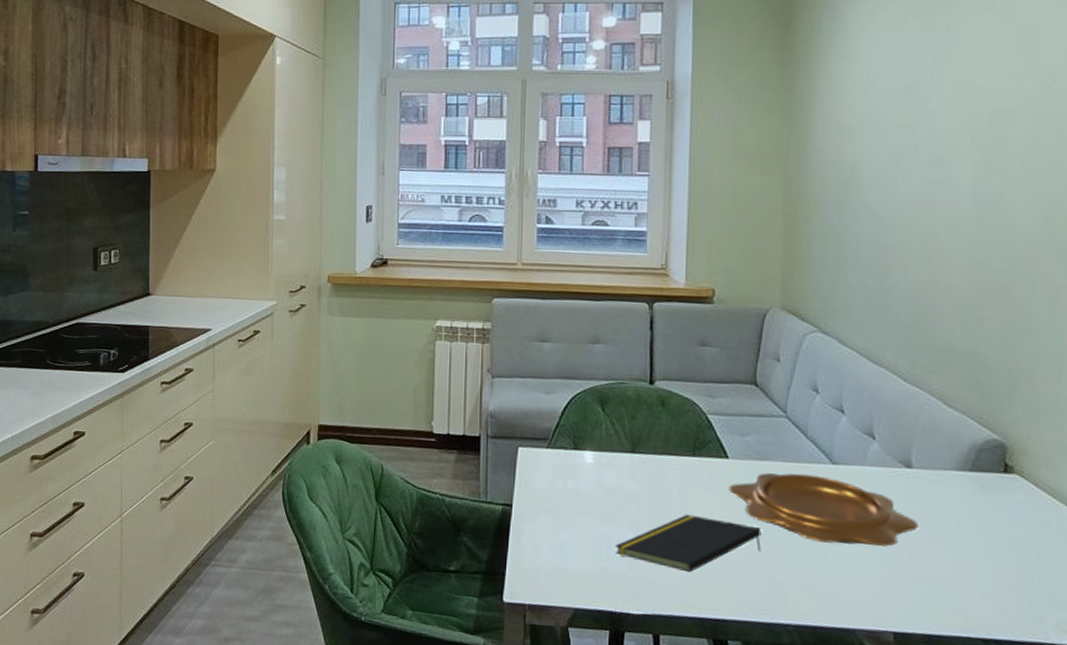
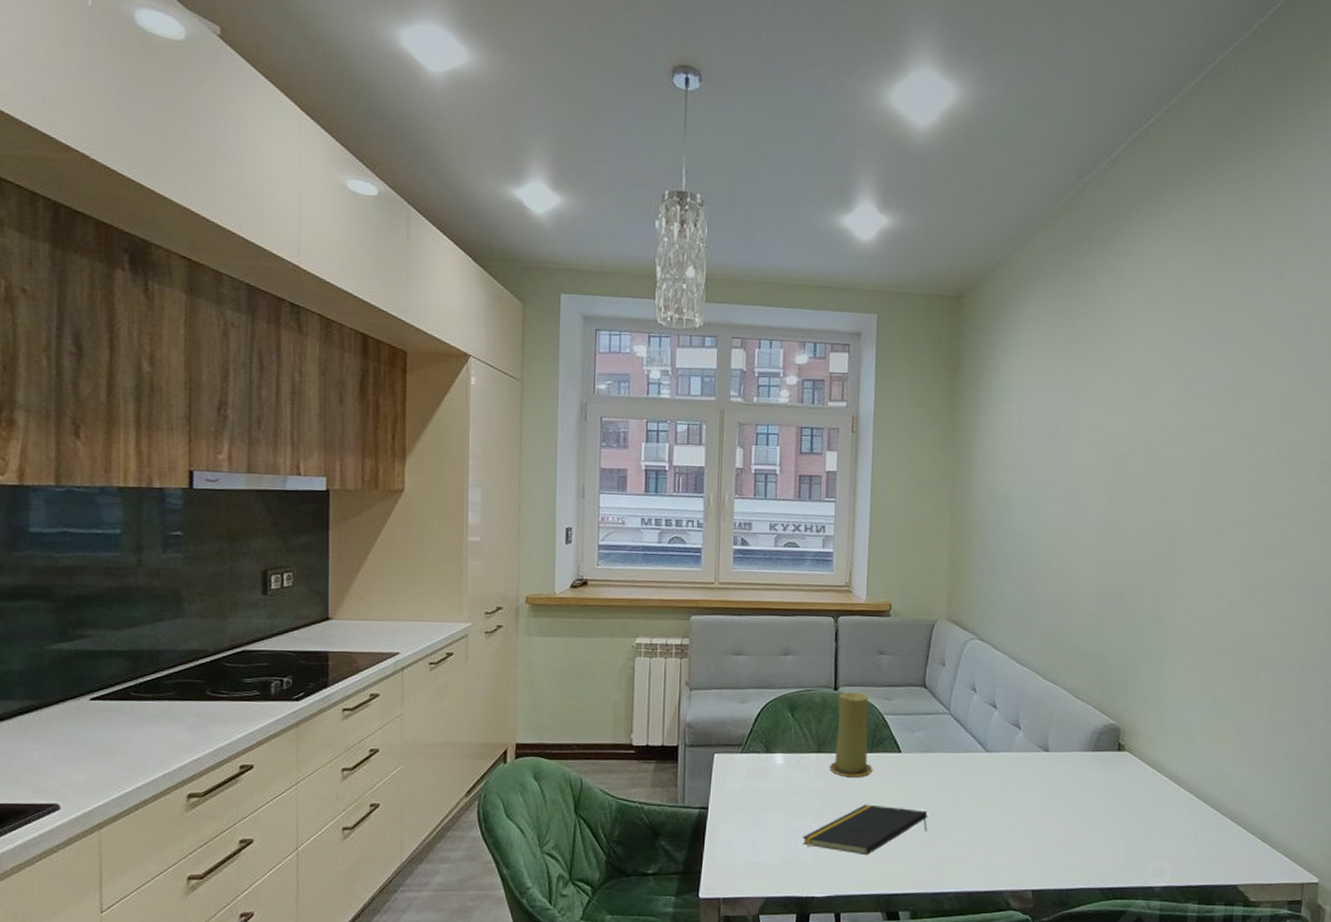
candle: none [644,386,695,483] -> present [829,691,873,778]
decorative bowl: present [729,473,918,547] -> none [901,762,1053,820]

